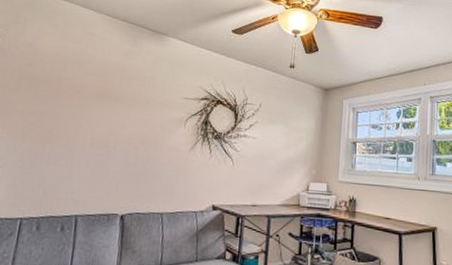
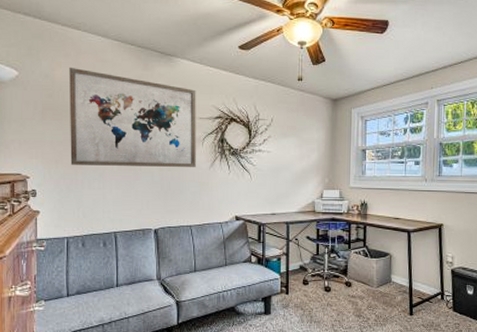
wall art: none [39,37,184,149] -> present [69,67,196,167]

